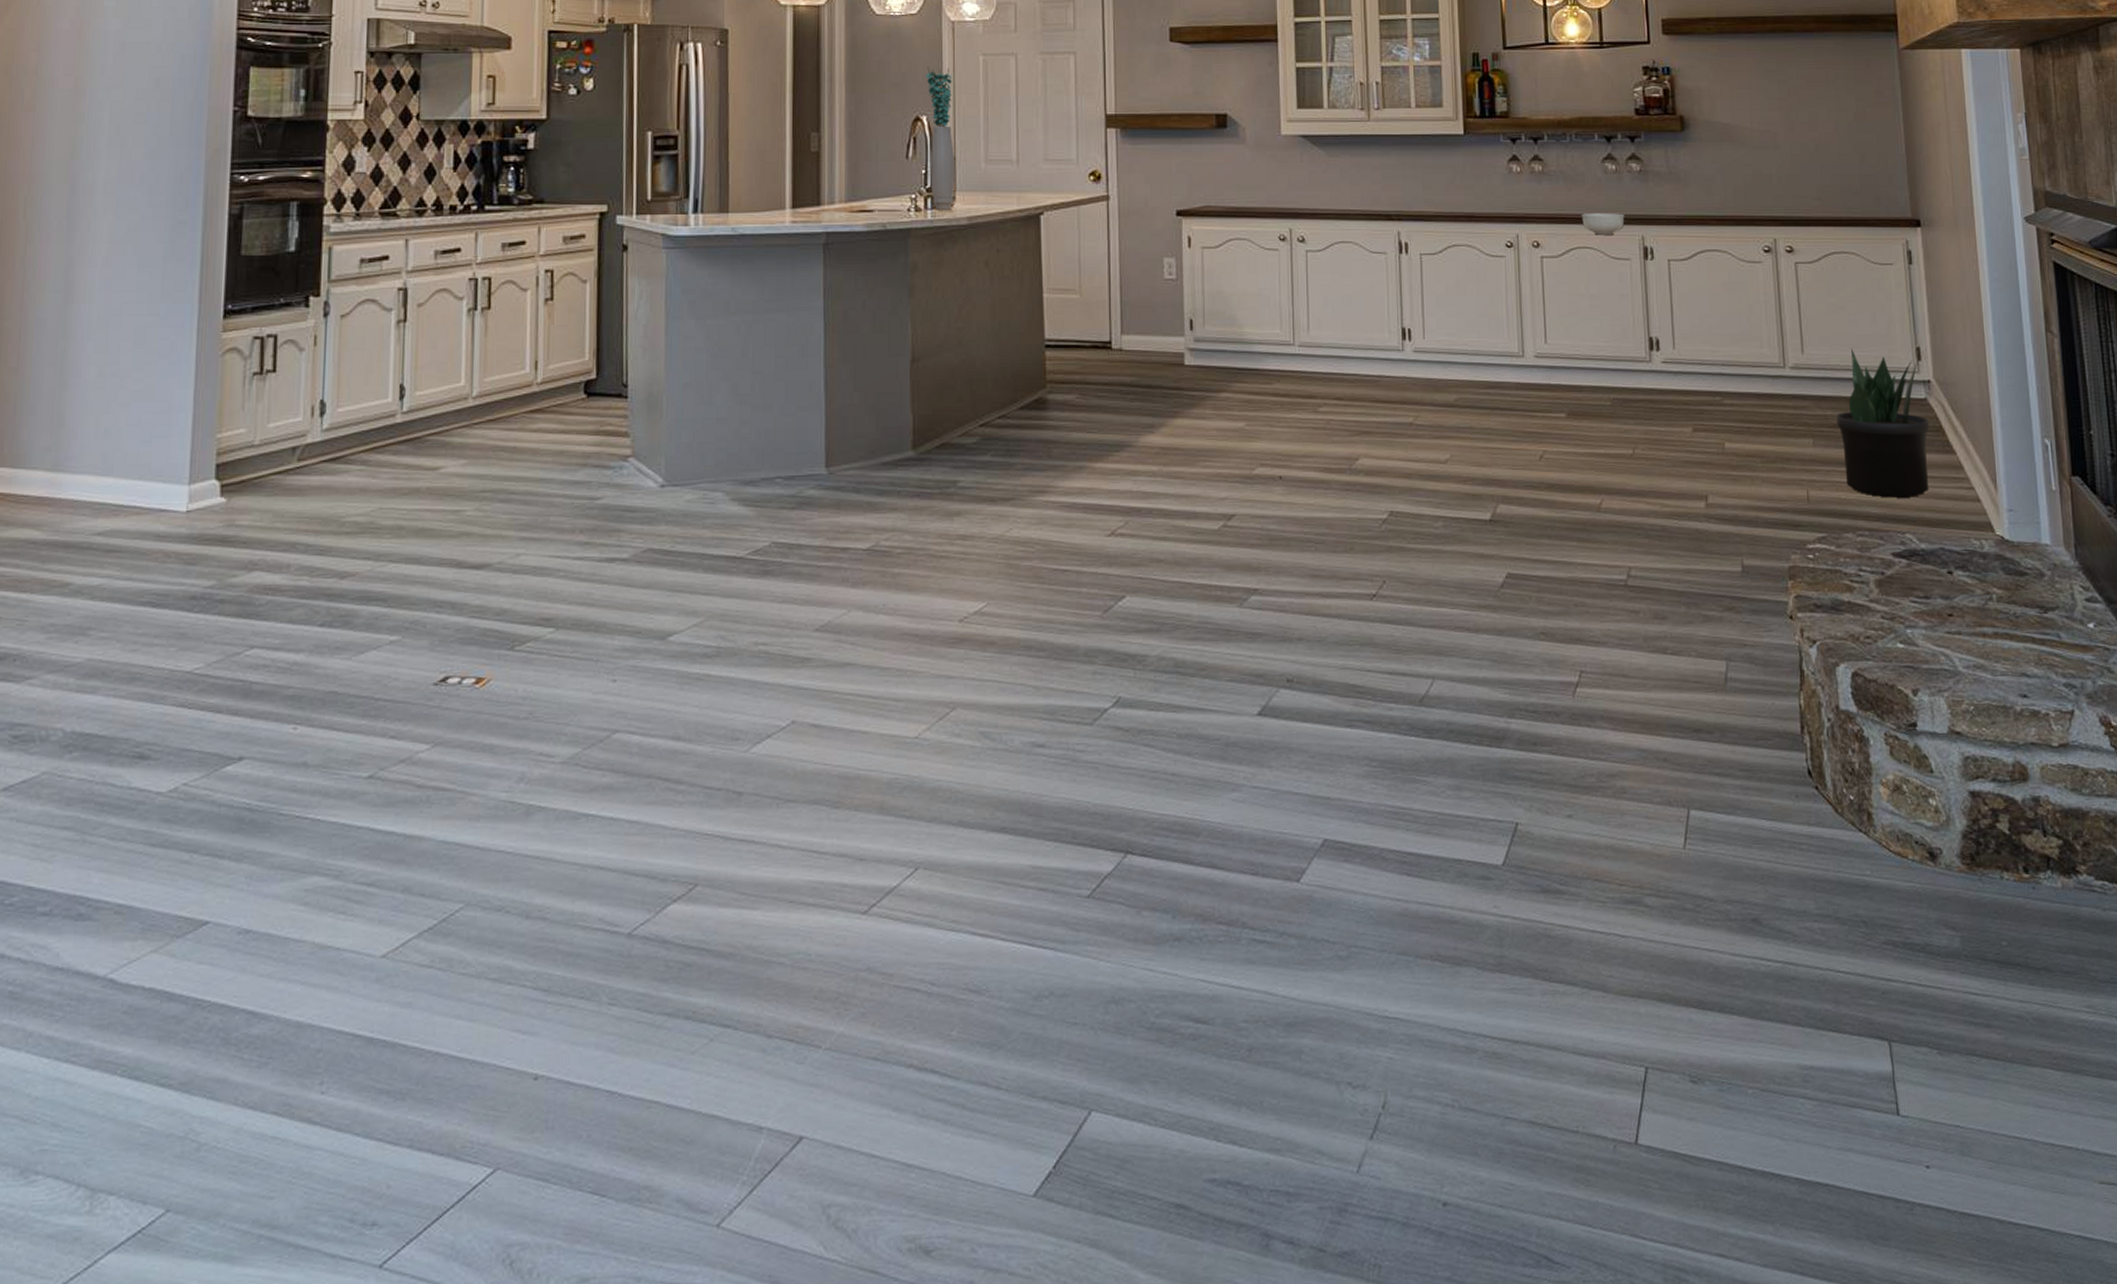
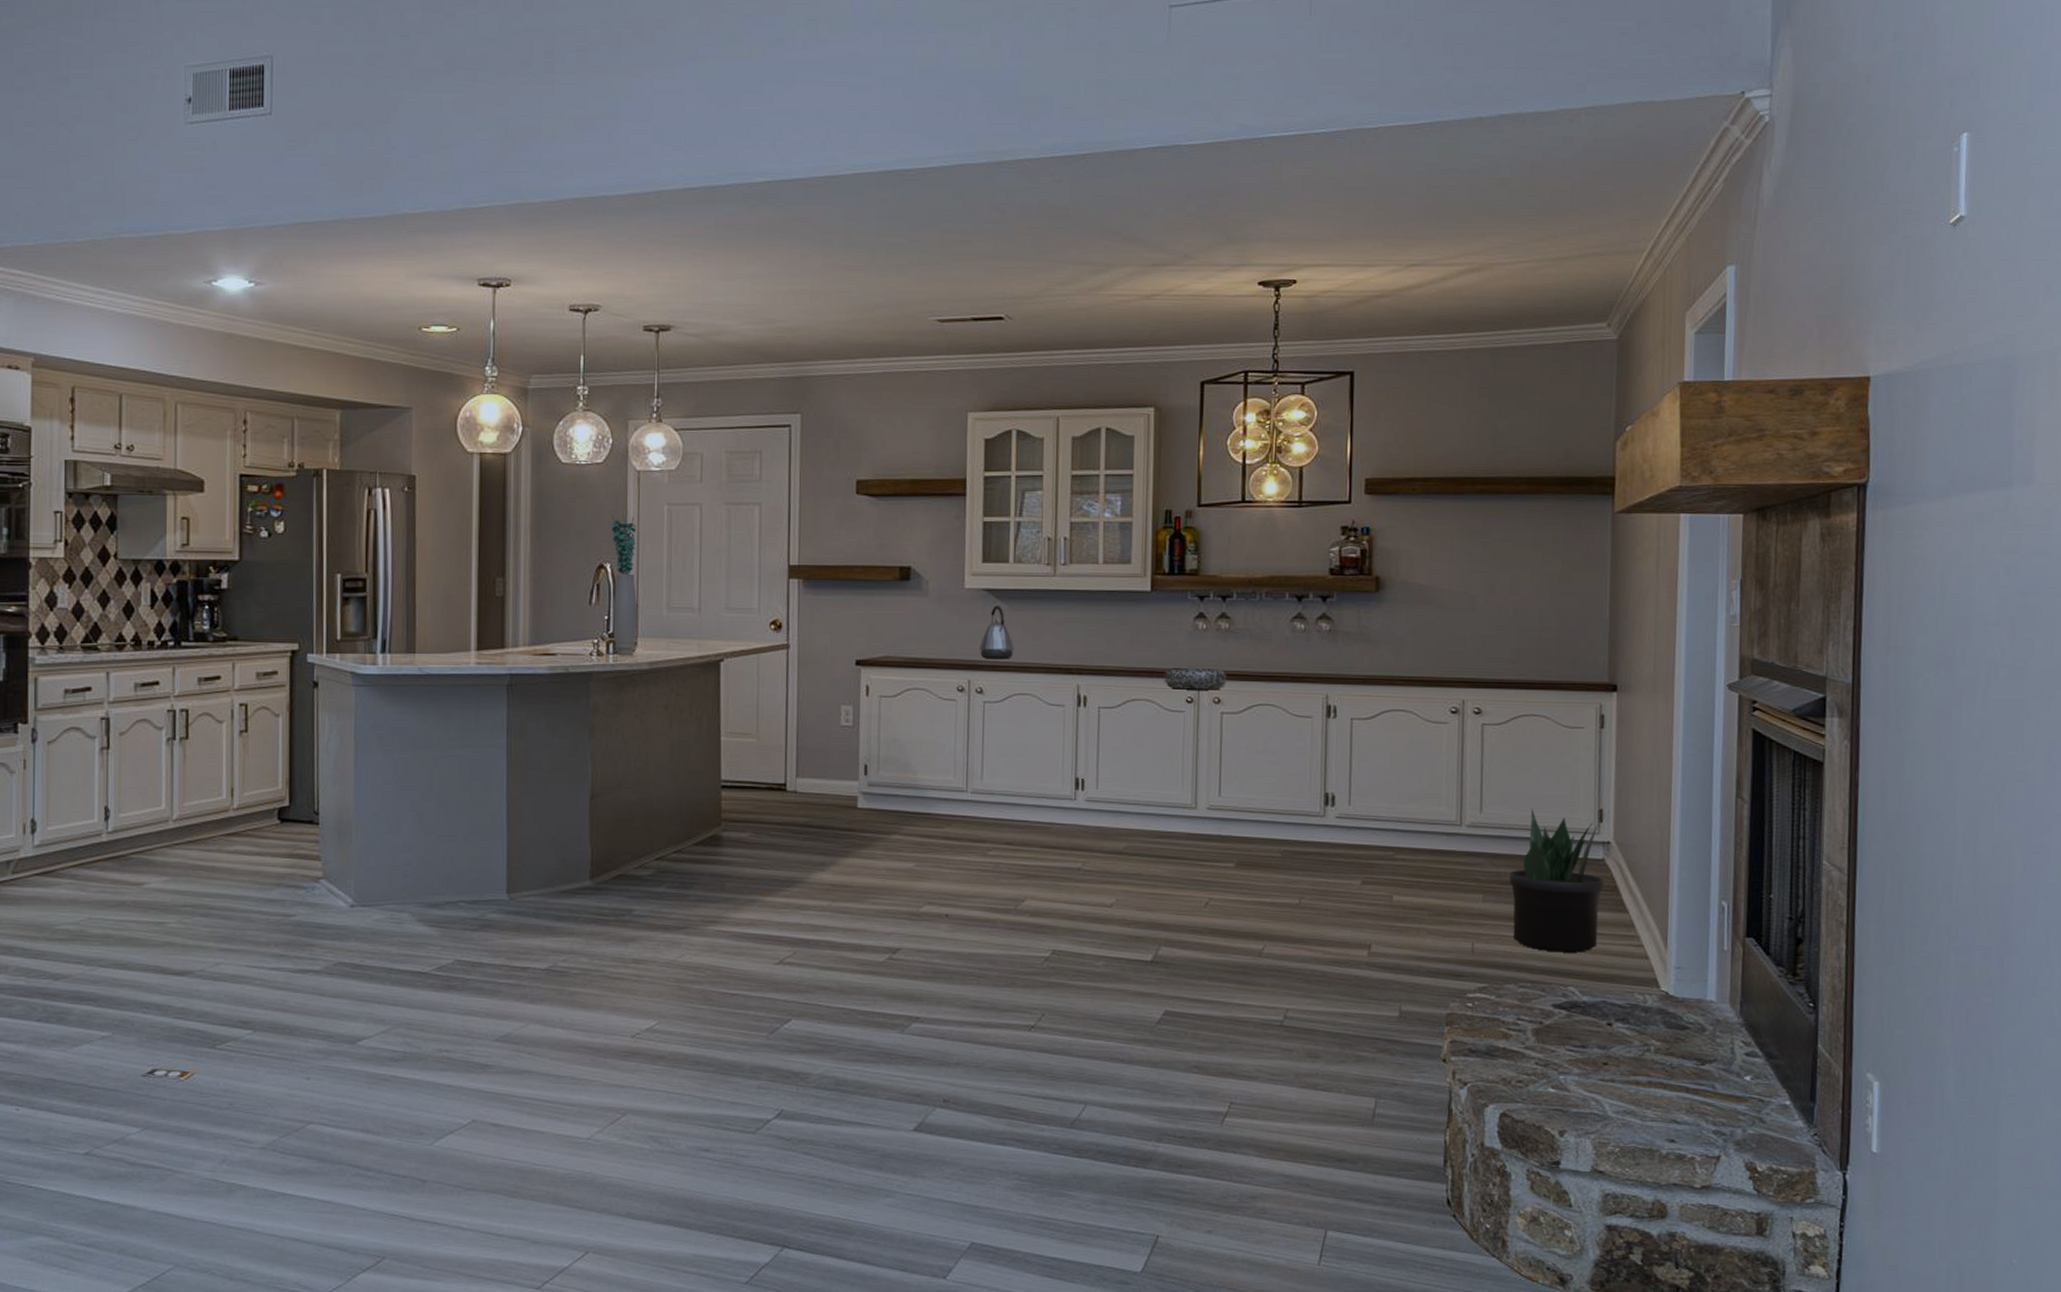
kettle: none [1298,152,1334,207] -> present [979,605,1014,660]
decorative bowl: none [1482,211,1545,234] -> present [1164,667,1227,690]
bowl: present [1581,213,1625,235] -> none [1265,671,1310,693]

